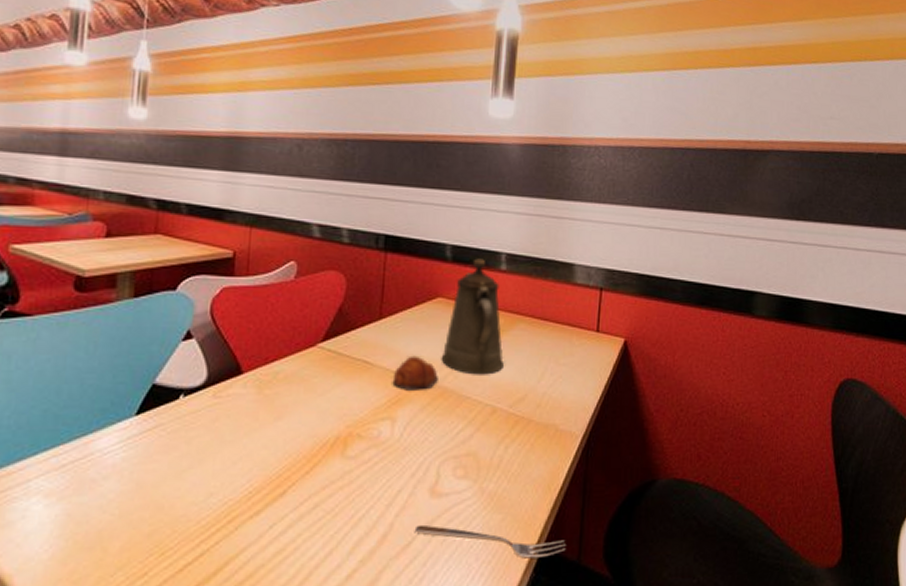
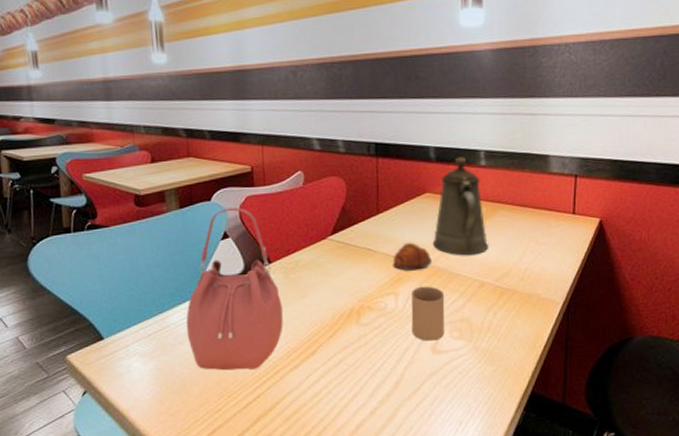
handbag: none [115,301,250,518] -> present [186,207,283,371]
cup: none [407,410,451,481] -> present [411,286,445,341]
fork: present [414,524,566,559] -> none [421,374,552,400]

